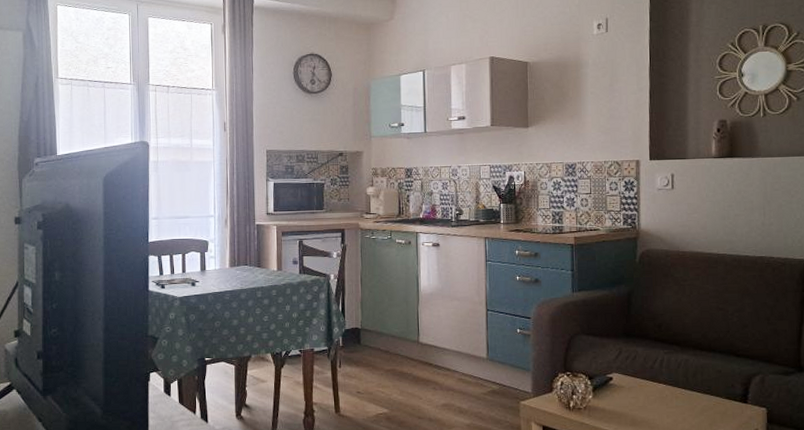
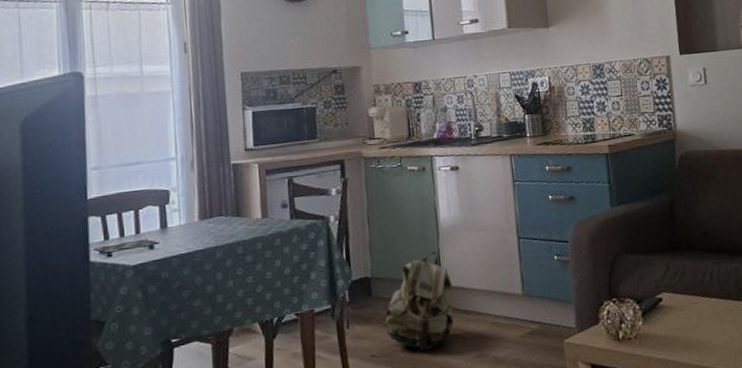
backpack: none [367,313,427,394] -> present [382,251,454,352]

